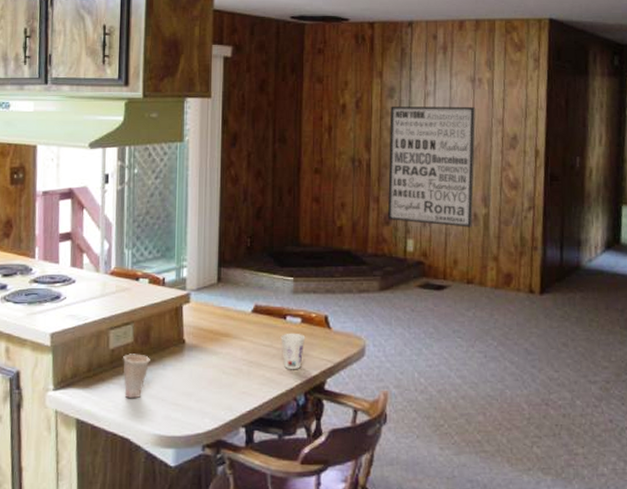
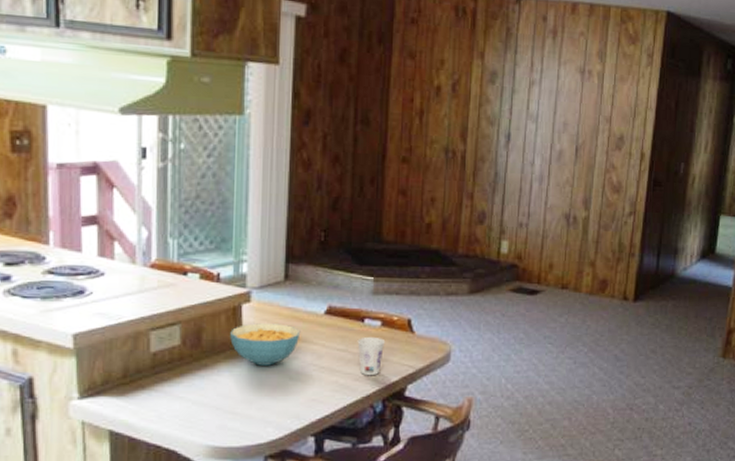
cup: present [123,354,150,399] -> none [168,358,202,408]
cereal bowl: none [173,322,232,360] -> present [230,323,301,366]
wall art: present [387,106,475,228] -> none [481,92,582,231]

